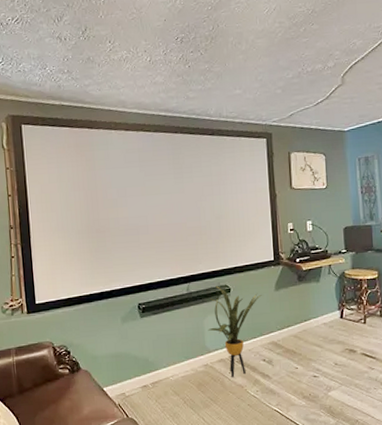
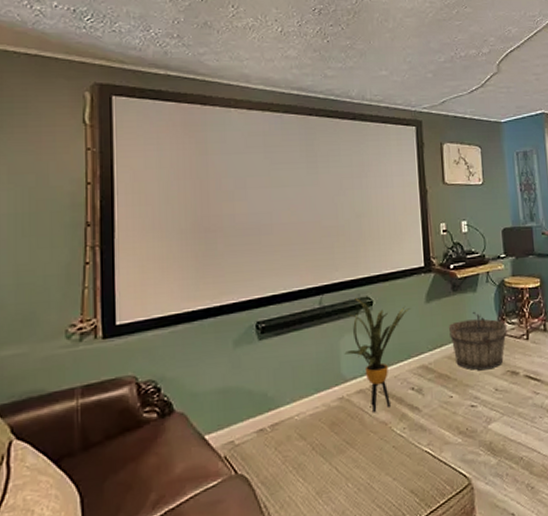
wooden bucket: none [294,298,346,348] -> present [448,311,507,371]

